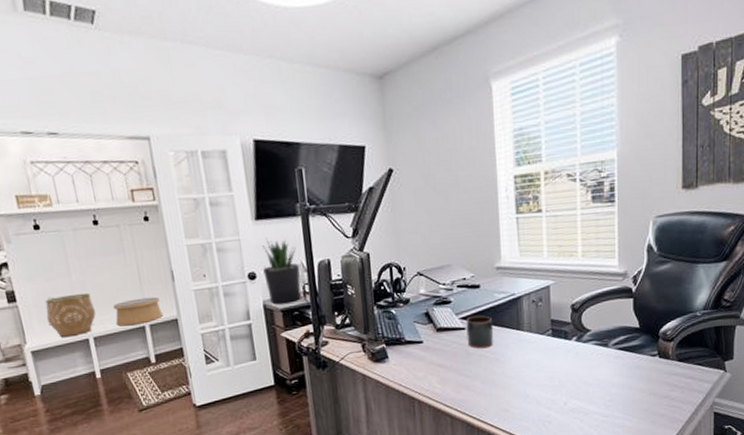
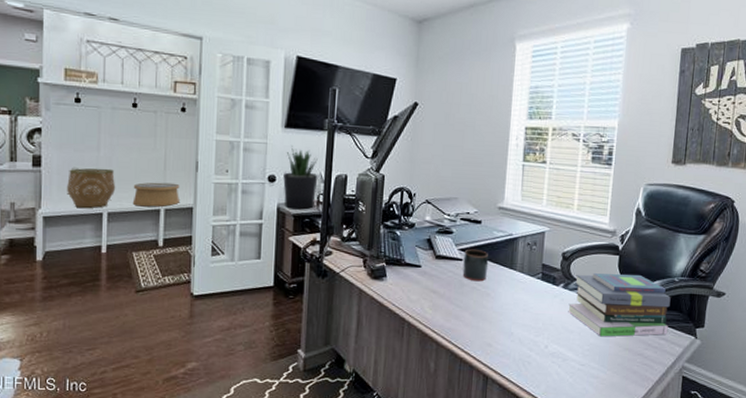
books: none [584,314,694,385] -> present [568,273,671,337]

